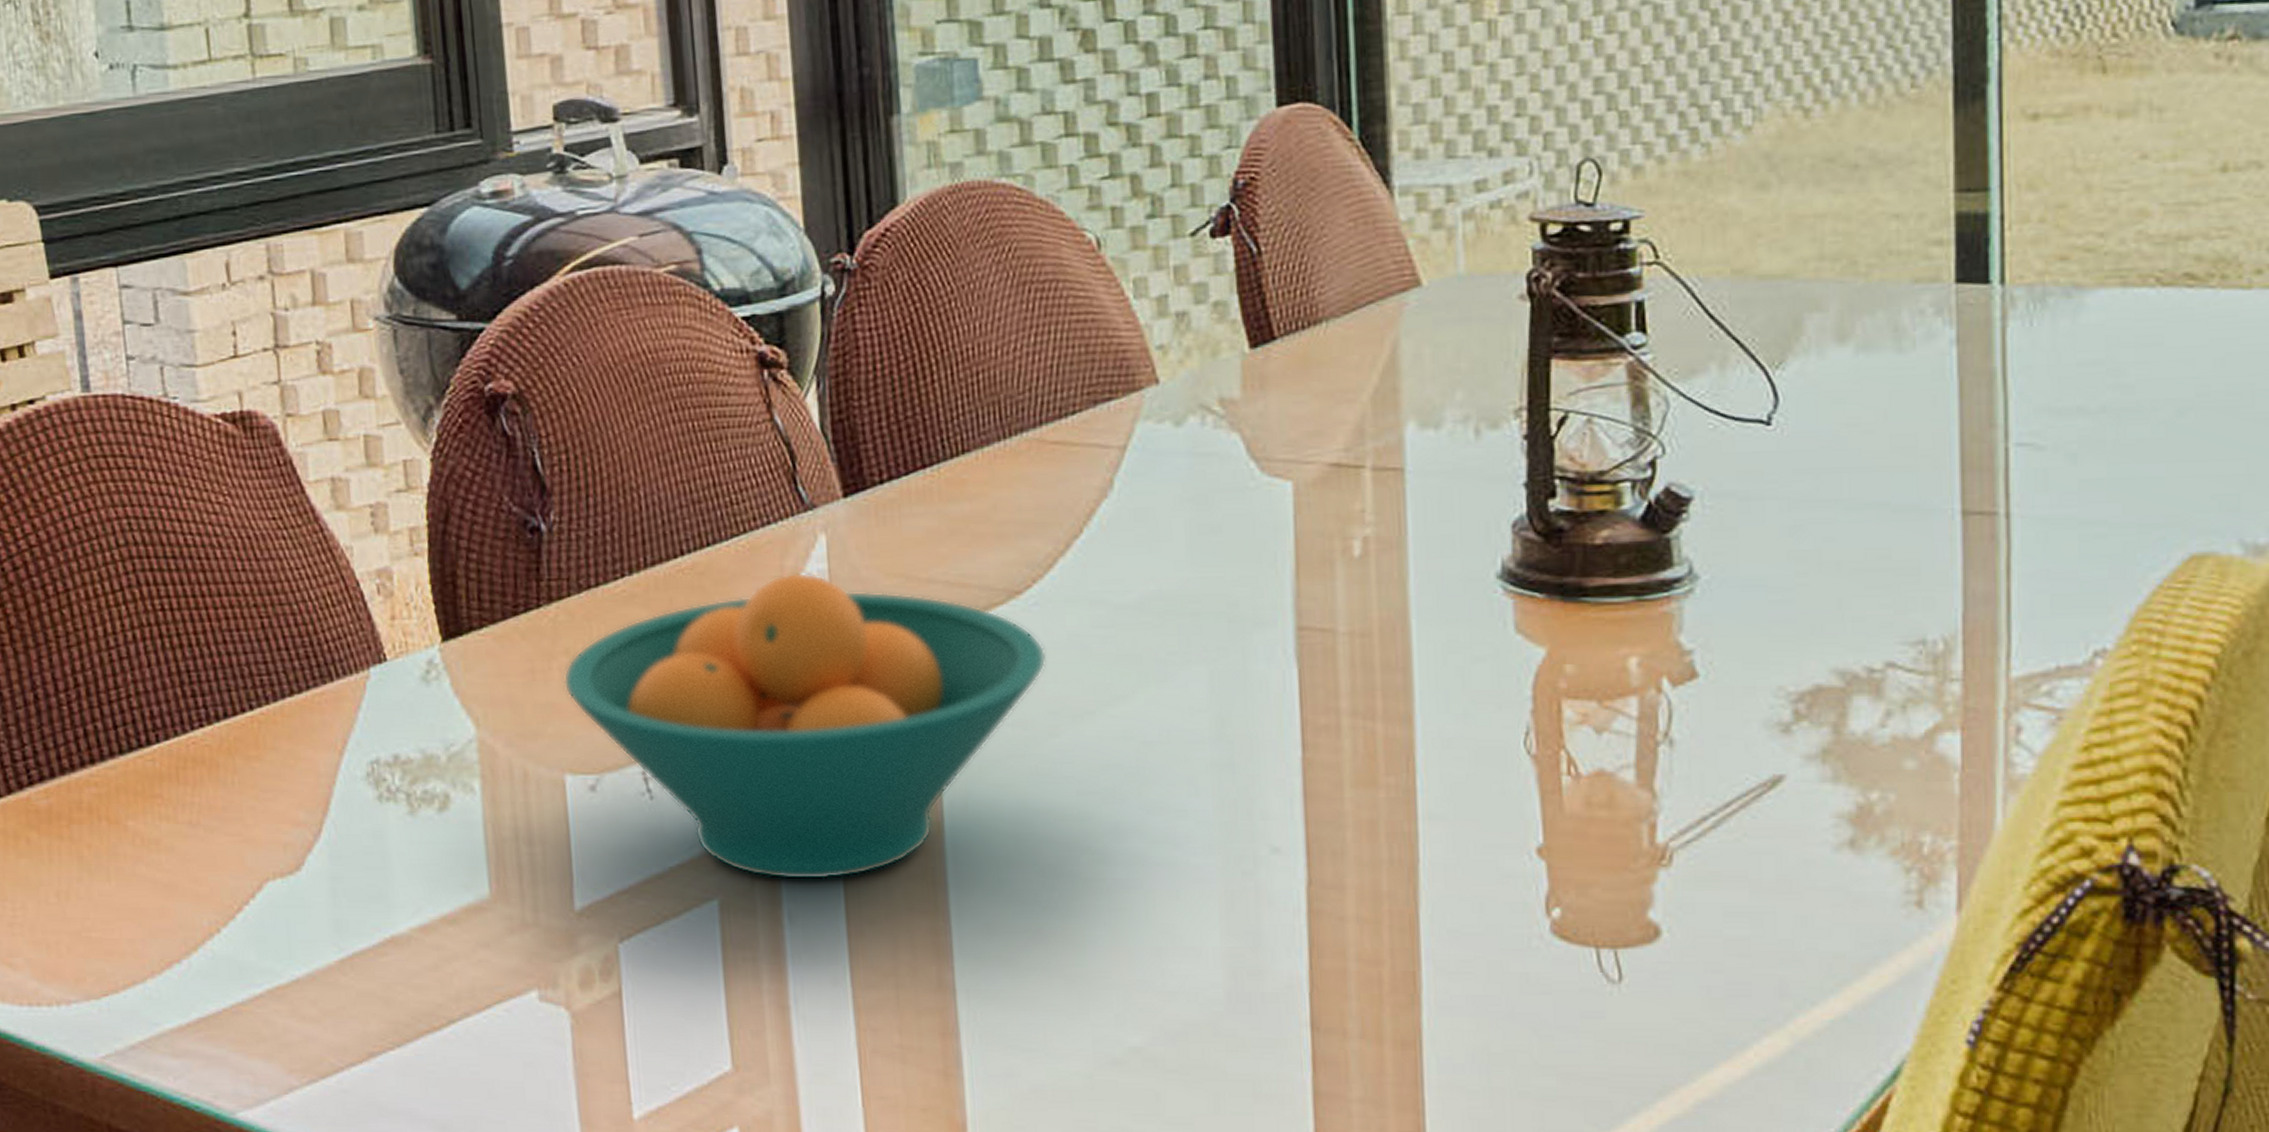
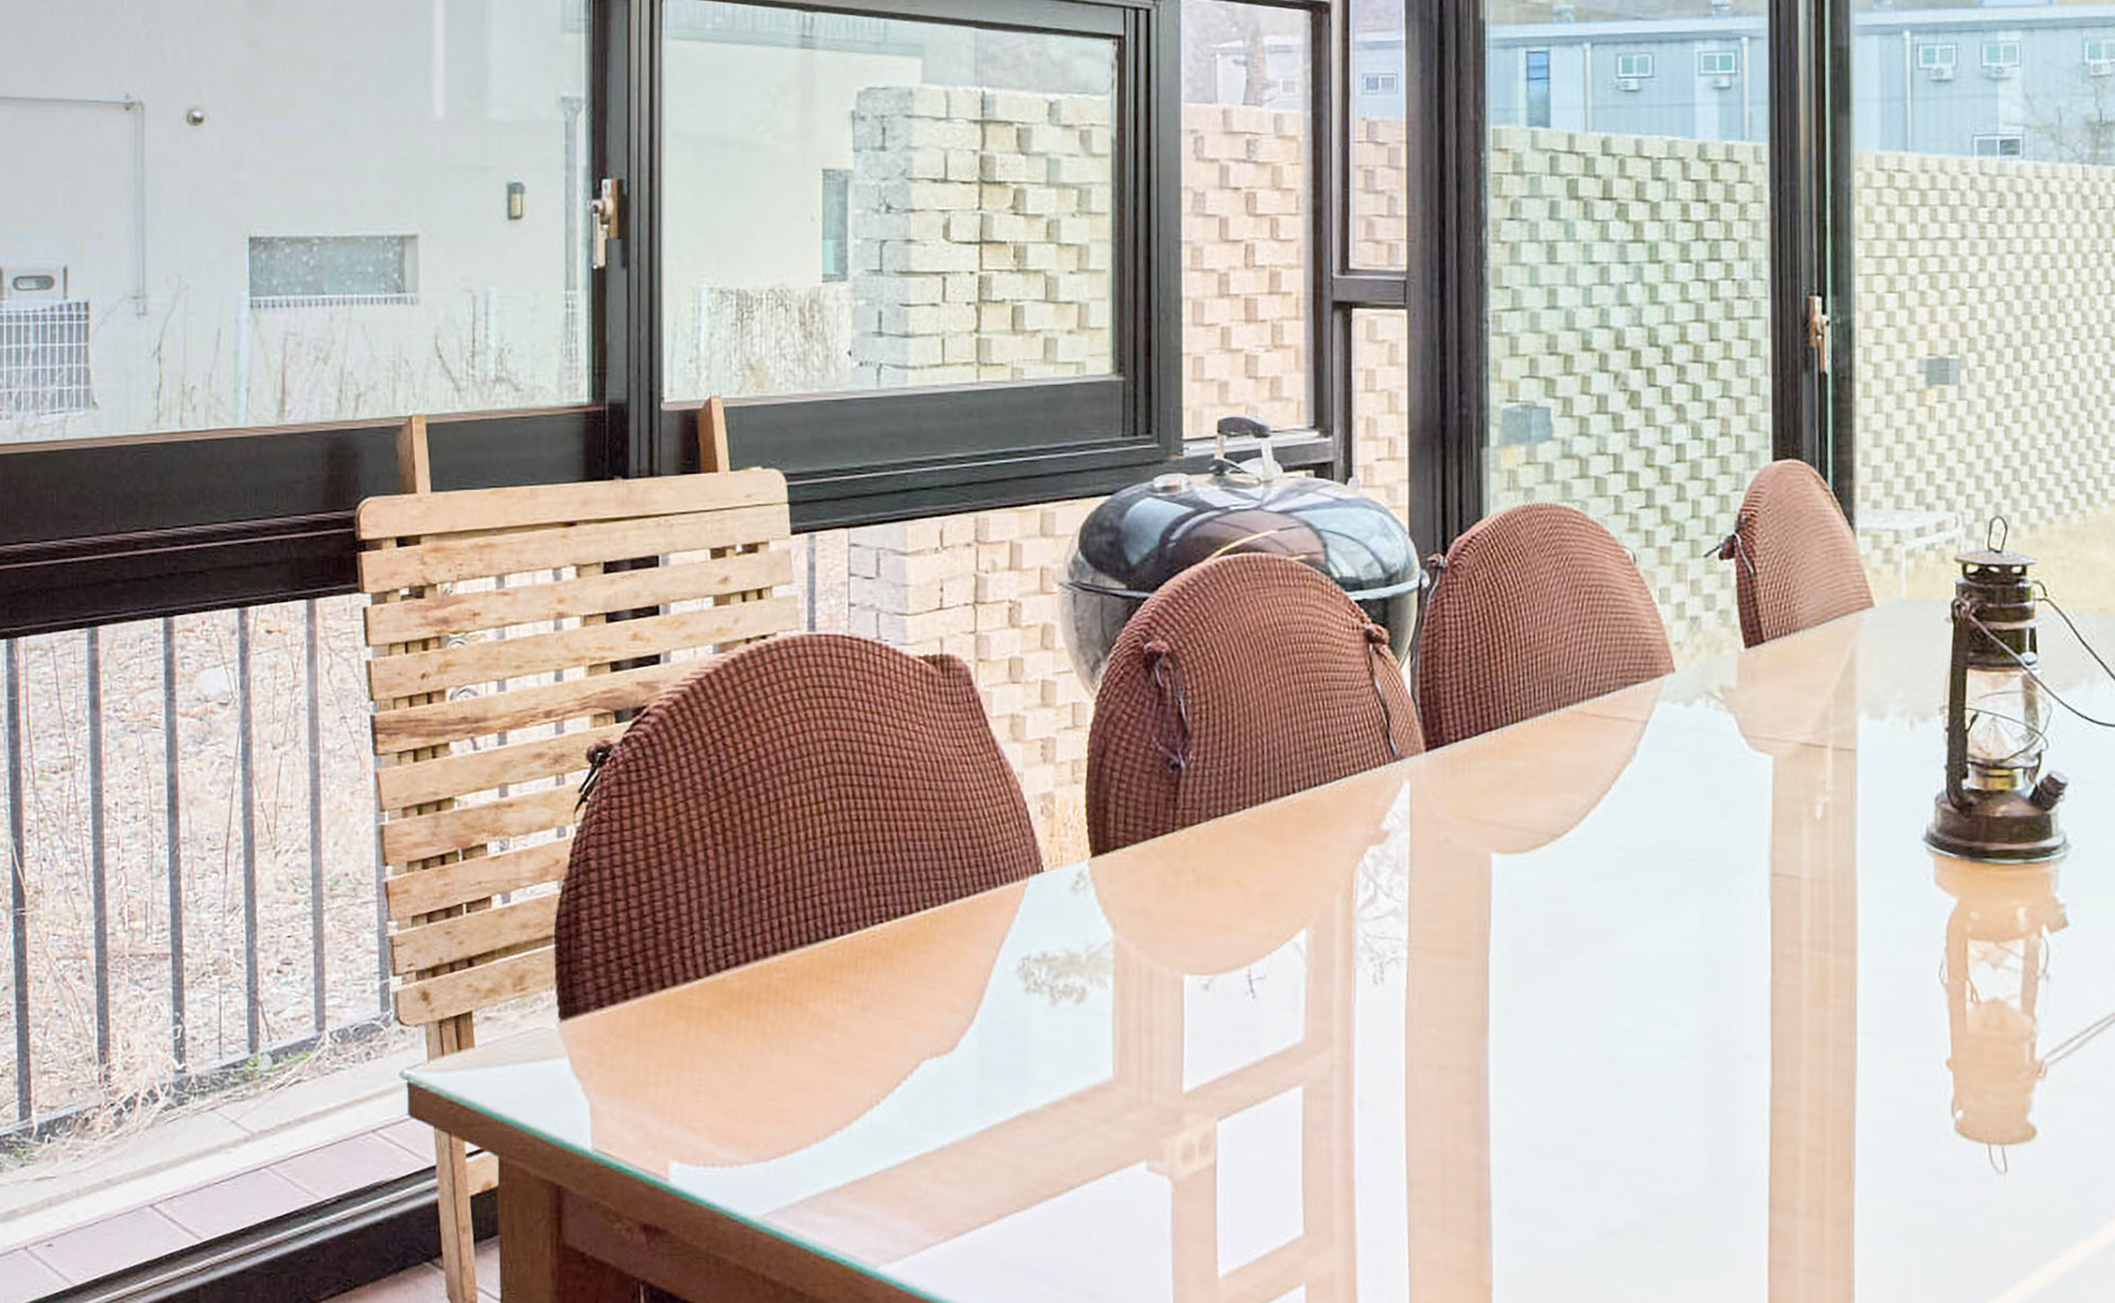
fruit bowl: present [563,572,1047,880] -> none [1189,811,1577,1072]

